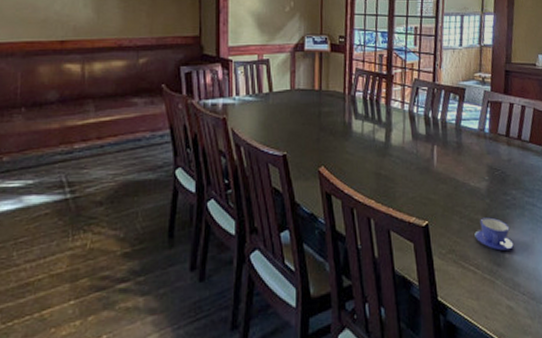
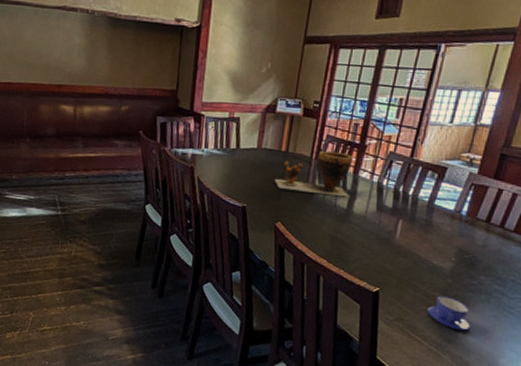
clay pot: none [312,84,387,131] -> present [274,150,353,198]

